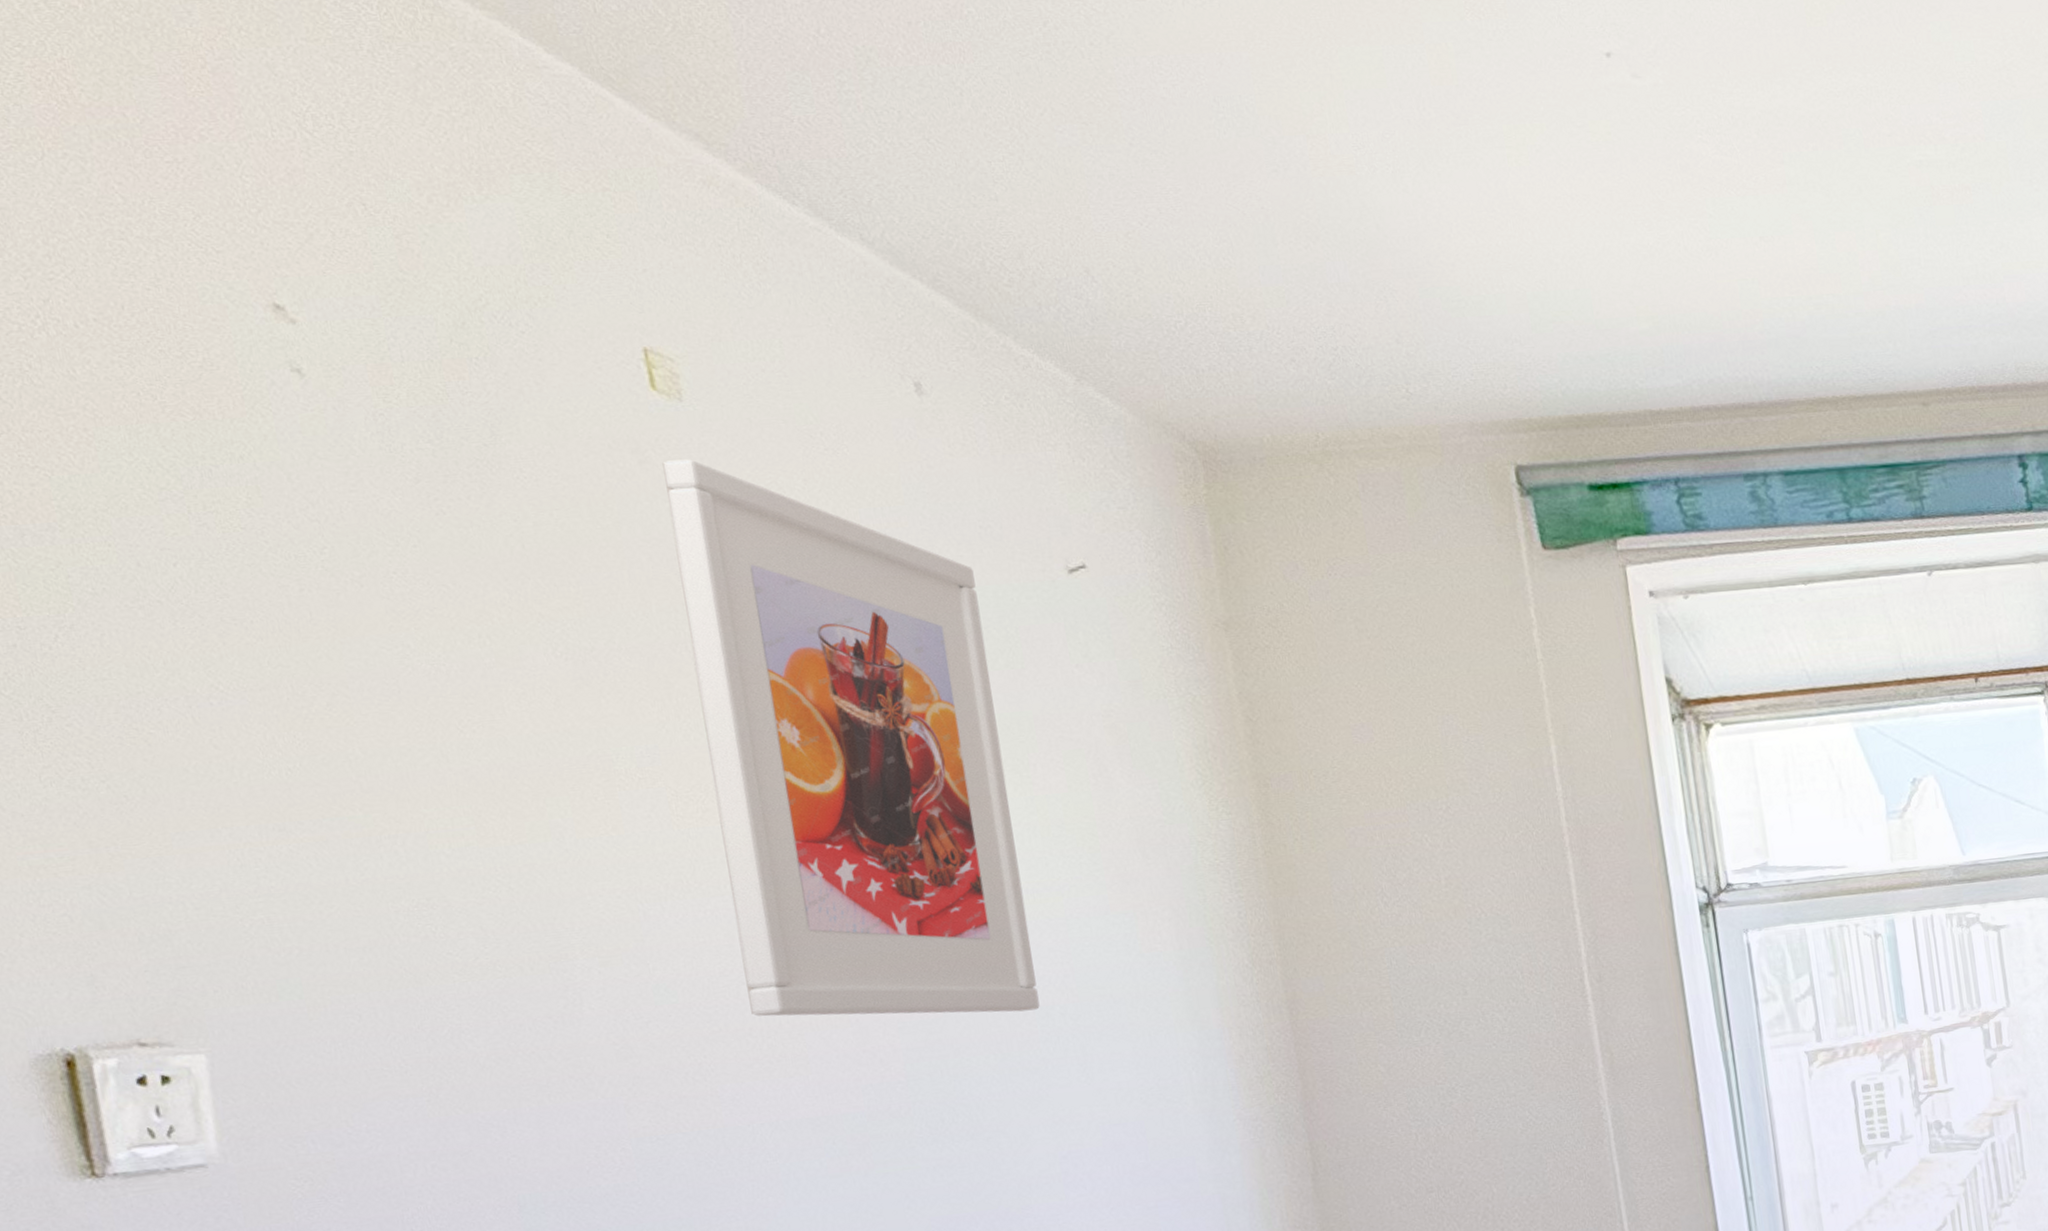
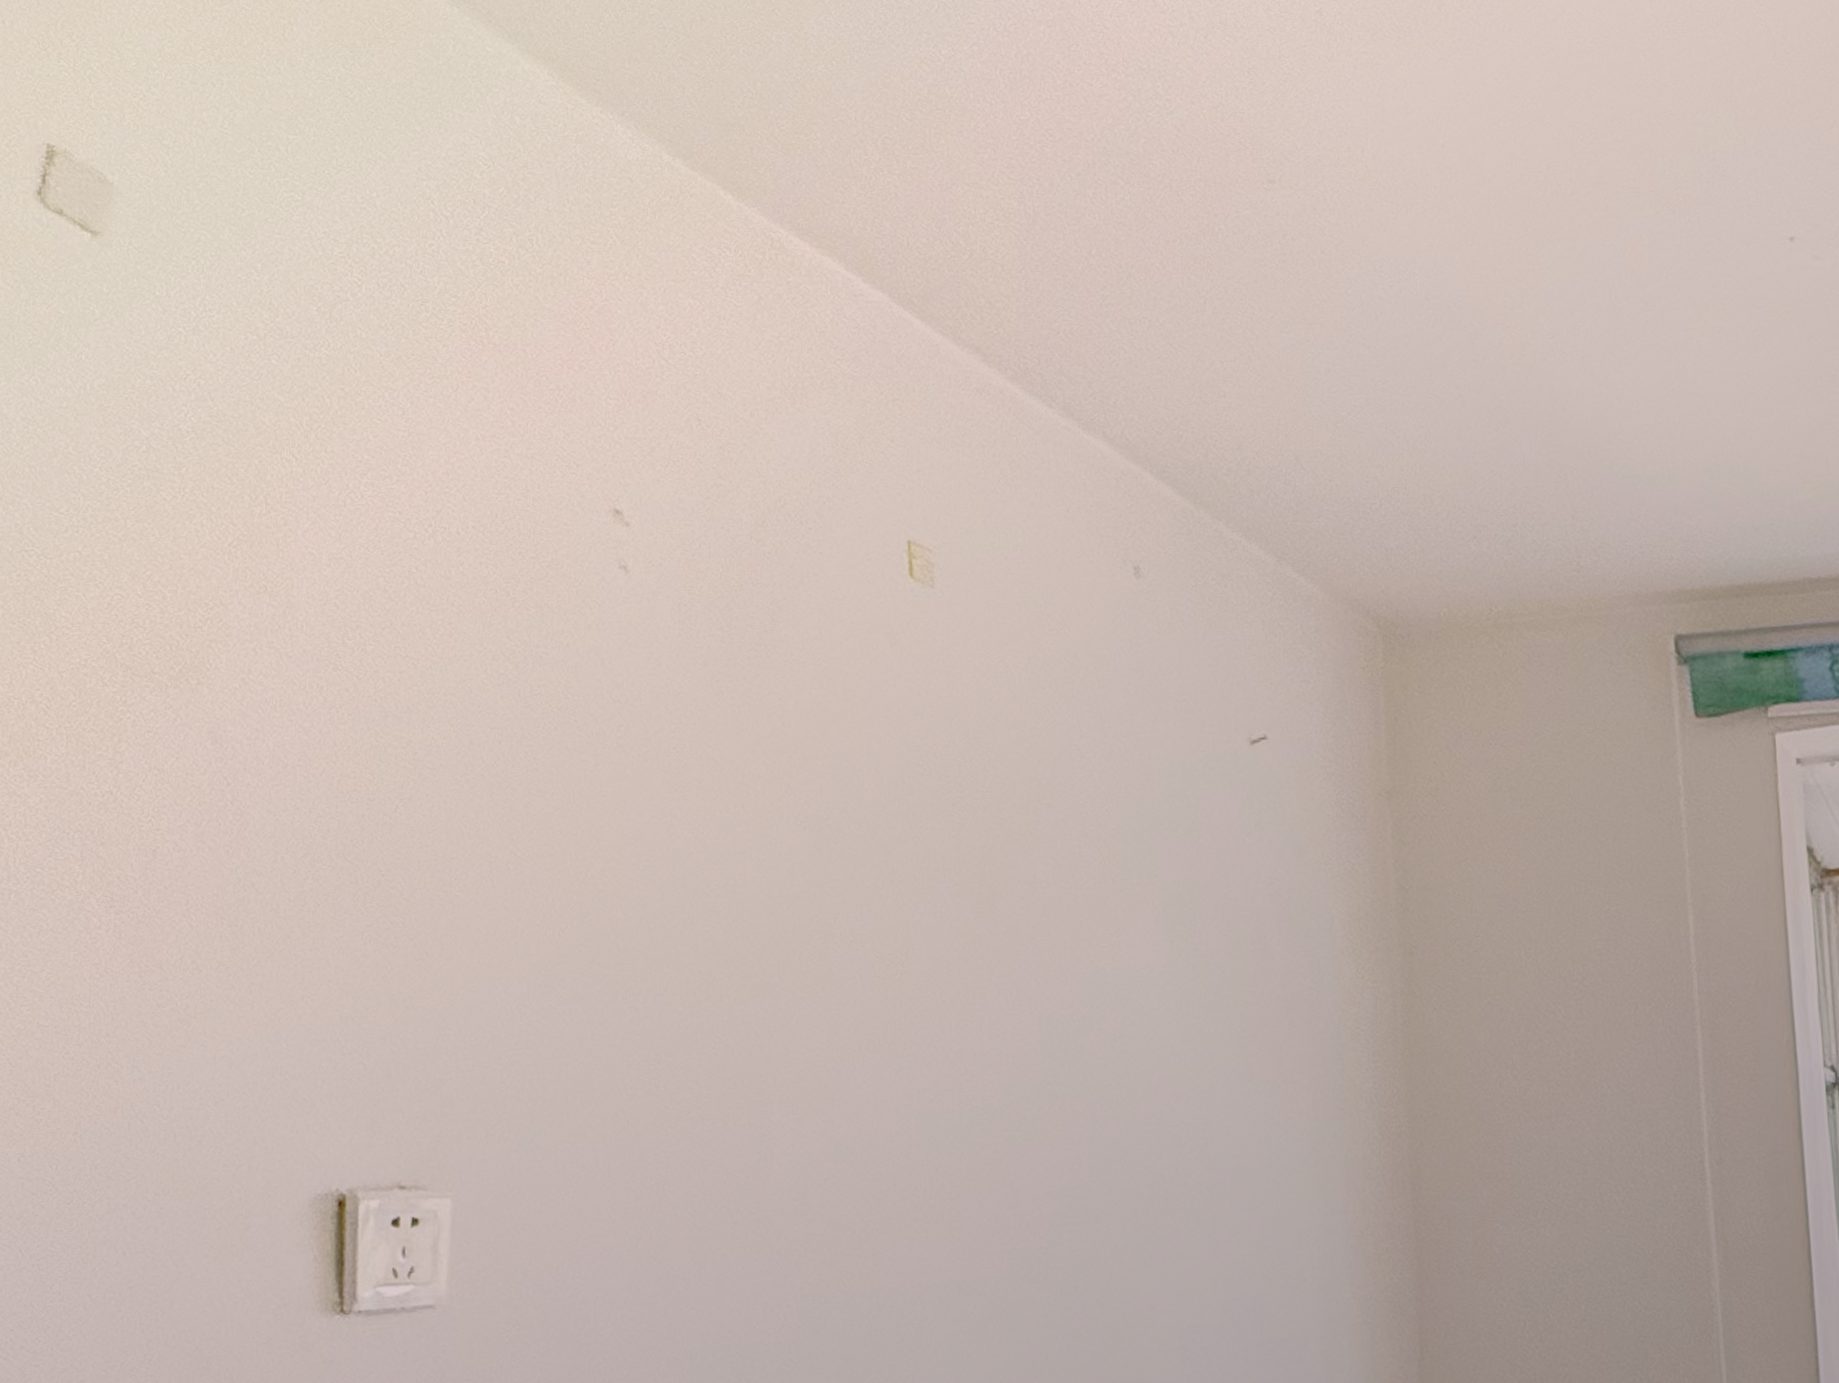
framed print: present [662,459,1040,1017] -> none [910,641,1178,1179]

